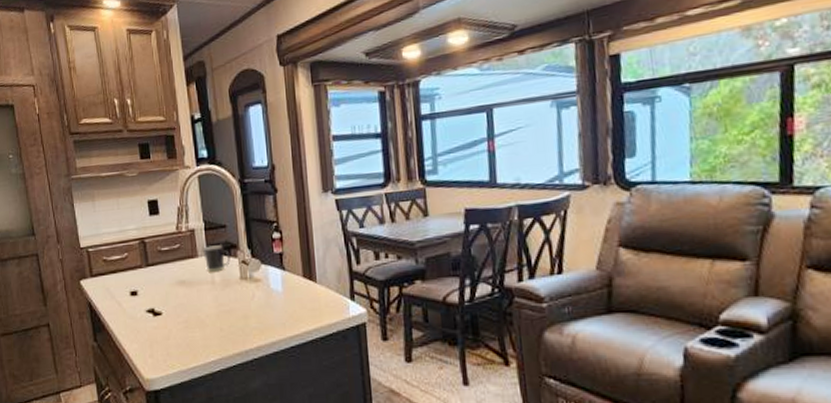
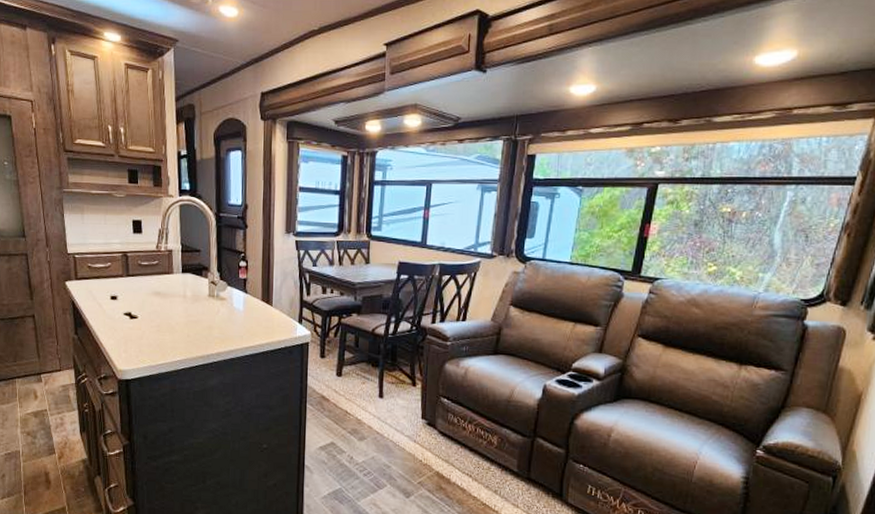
mug: present [203,245,231,272] -> none [178,265,202,288]

